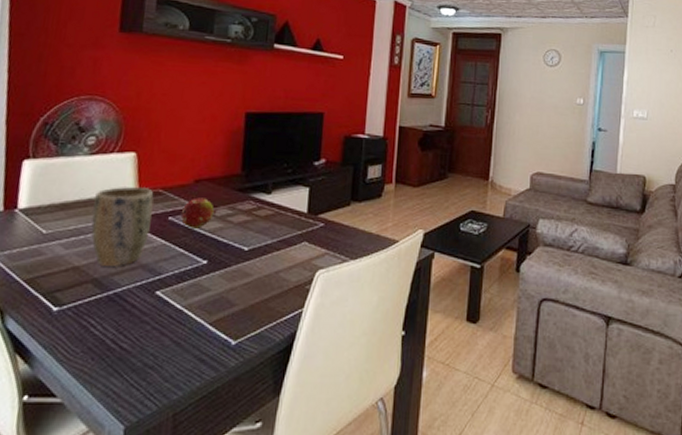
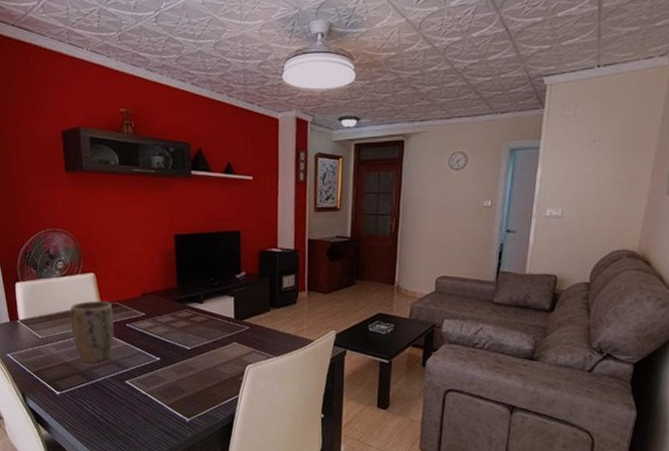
fruit: present [181,197,217,229] -> none [136,308,162,333]

